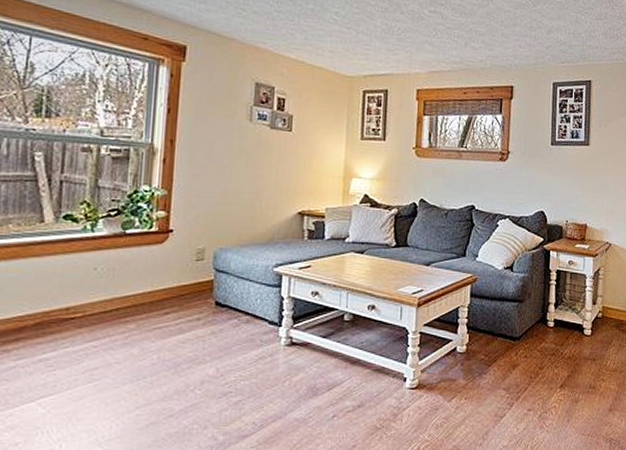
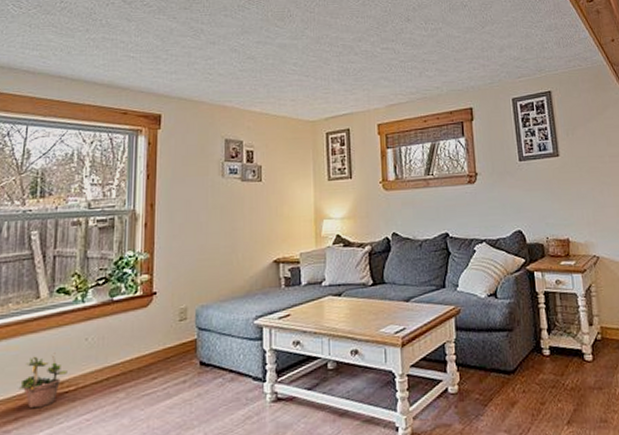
potted plant: none [19,279,74,331] -> present [18,353,68,409]

